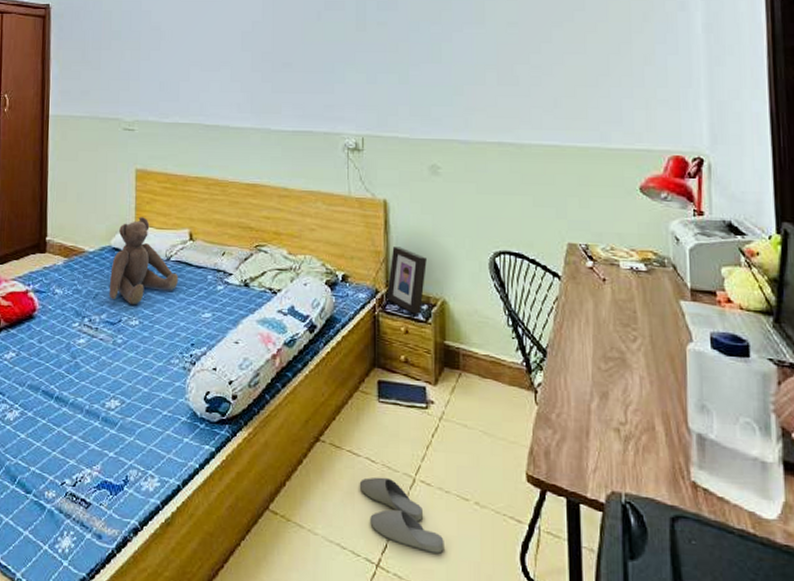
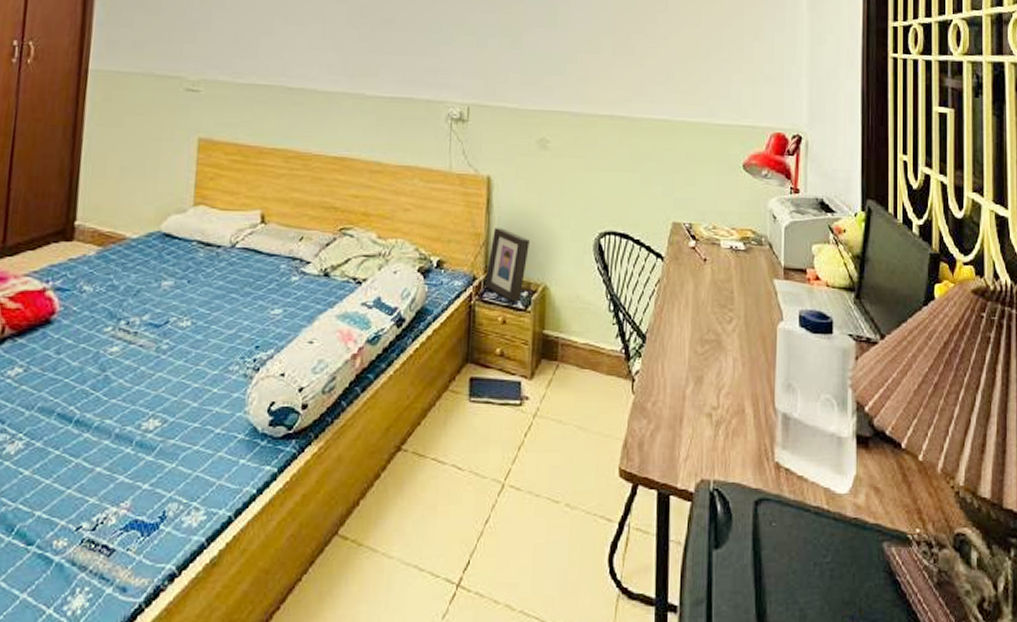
teddy bear: present [109,217,179,304] -> none [154,196,245,301]
slippers: present [359,477,444,554] -> none [442,485,531,564]

